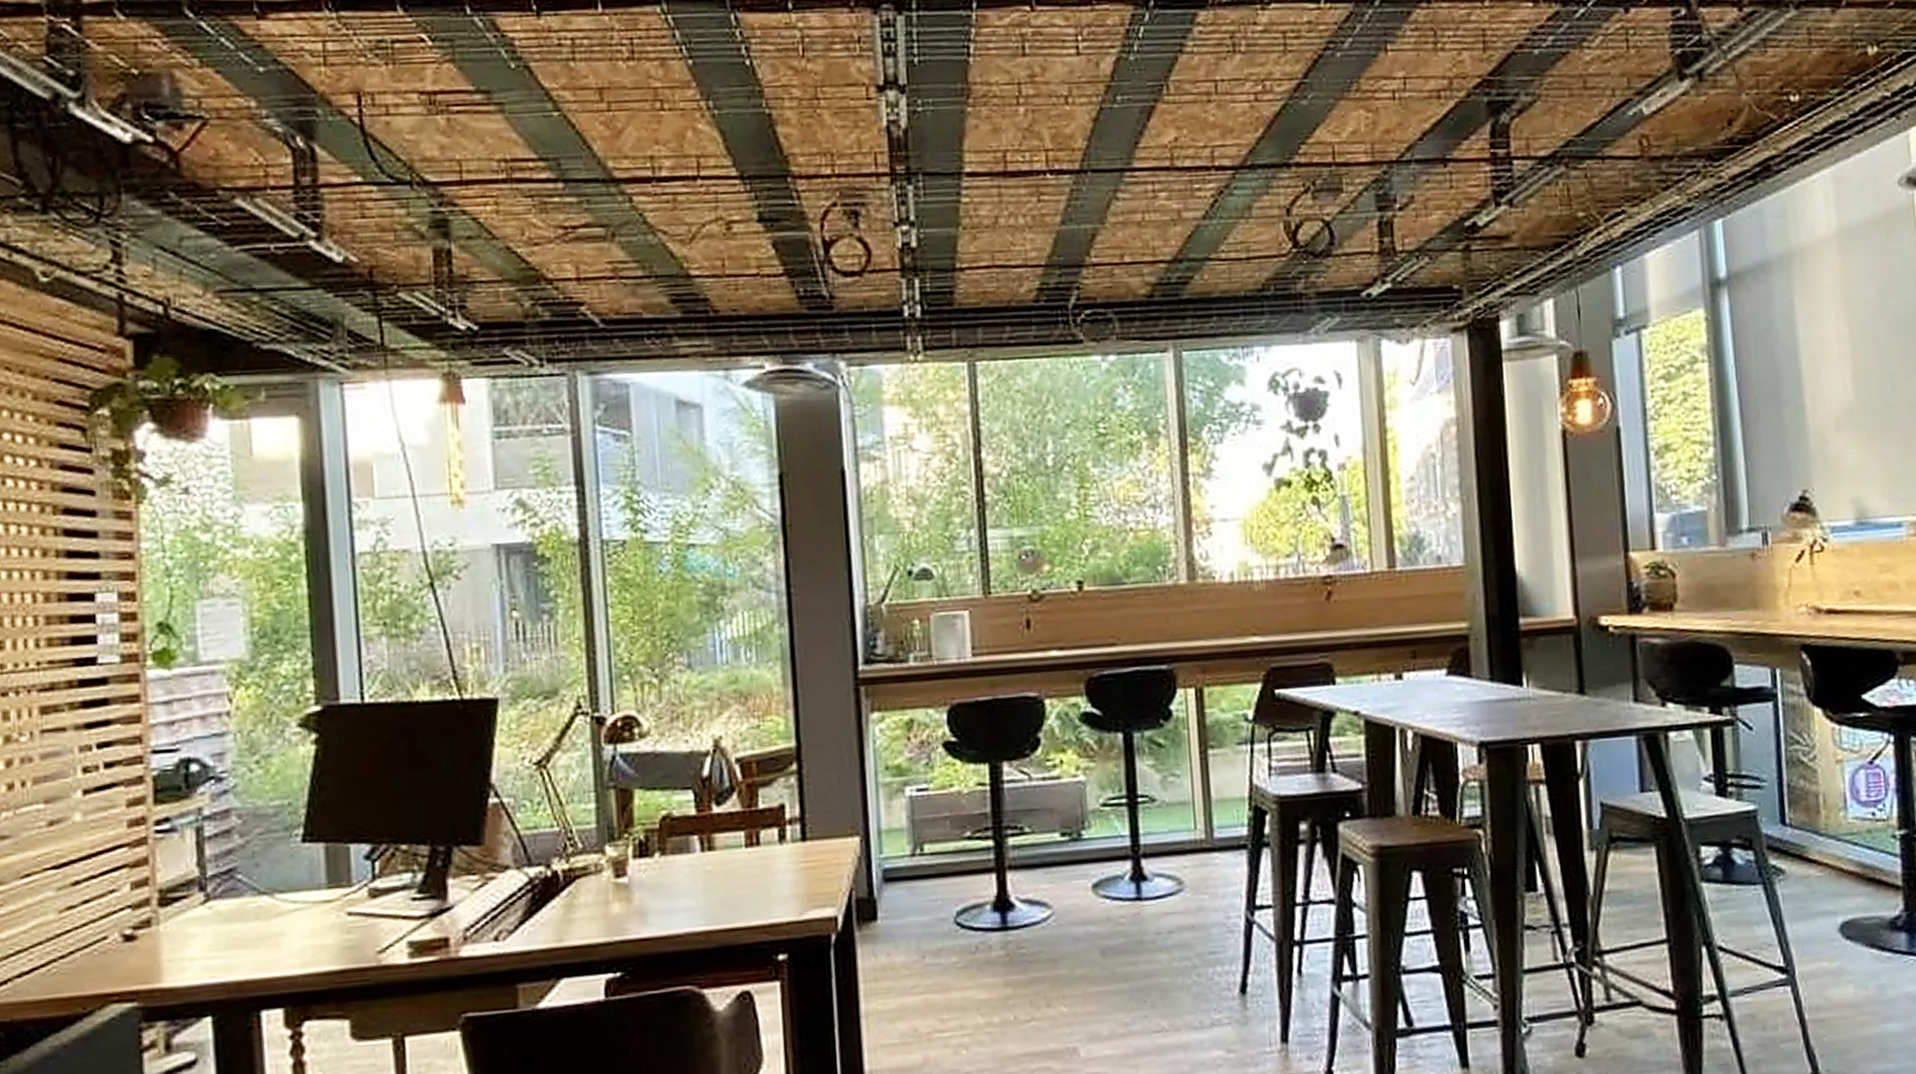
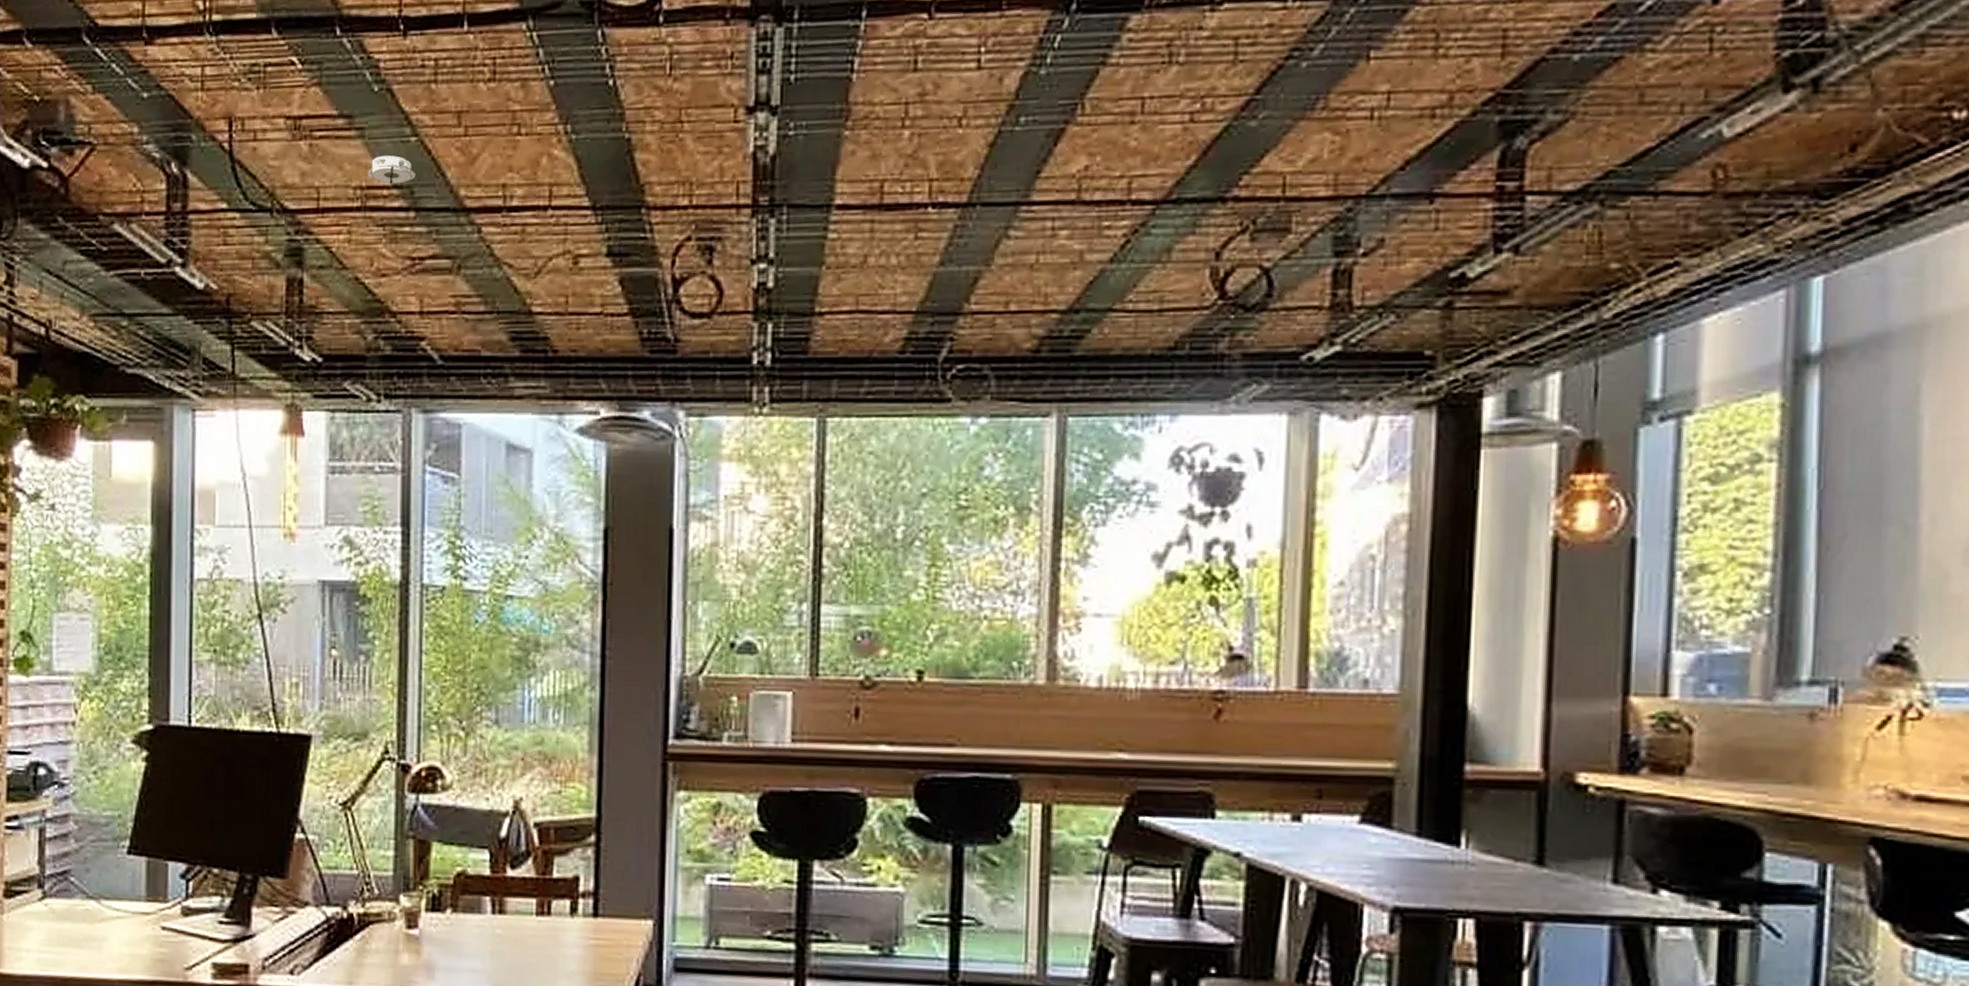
smoke detector: none [510,129,561,157] -> present [366,155,415,185]

